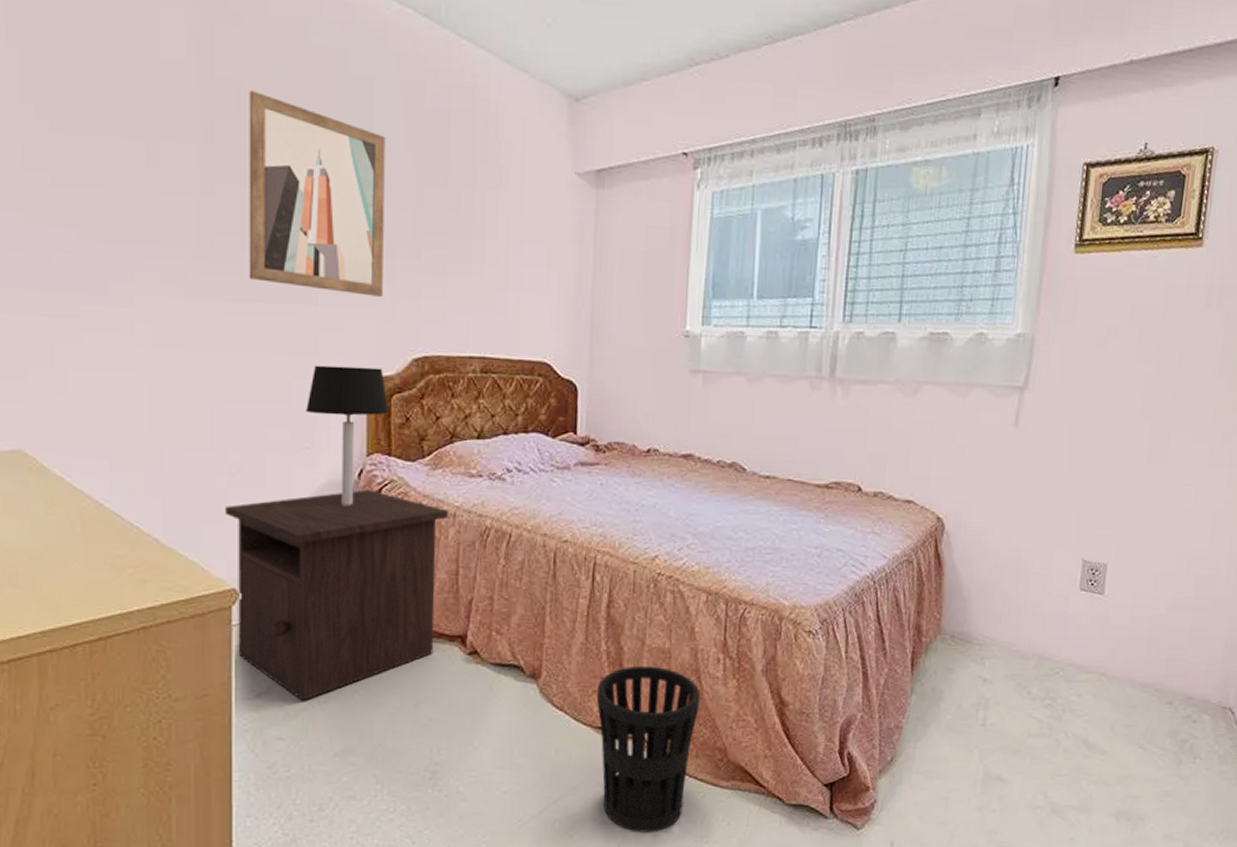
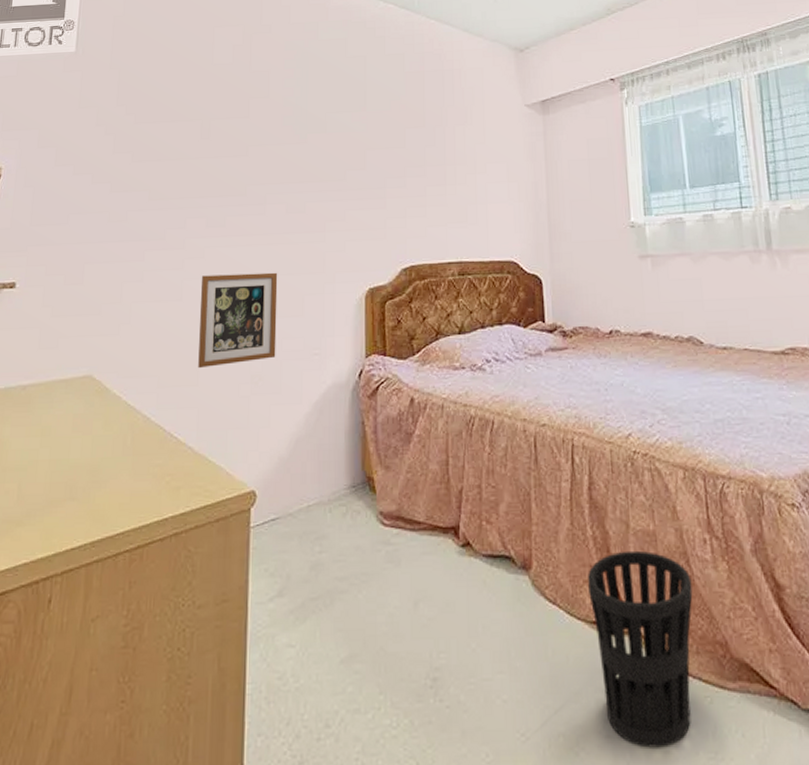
picture frame: none [158,343,258,453] -> present [198,272,278,369]
nightstand: present [225,489,449,701] -> none [248,388,438,603]
wall art: present [249,90,385,297] -> none [272,76,376,221]
table lamp: present [306,365,390,505] -> none [315,279,384,404]

